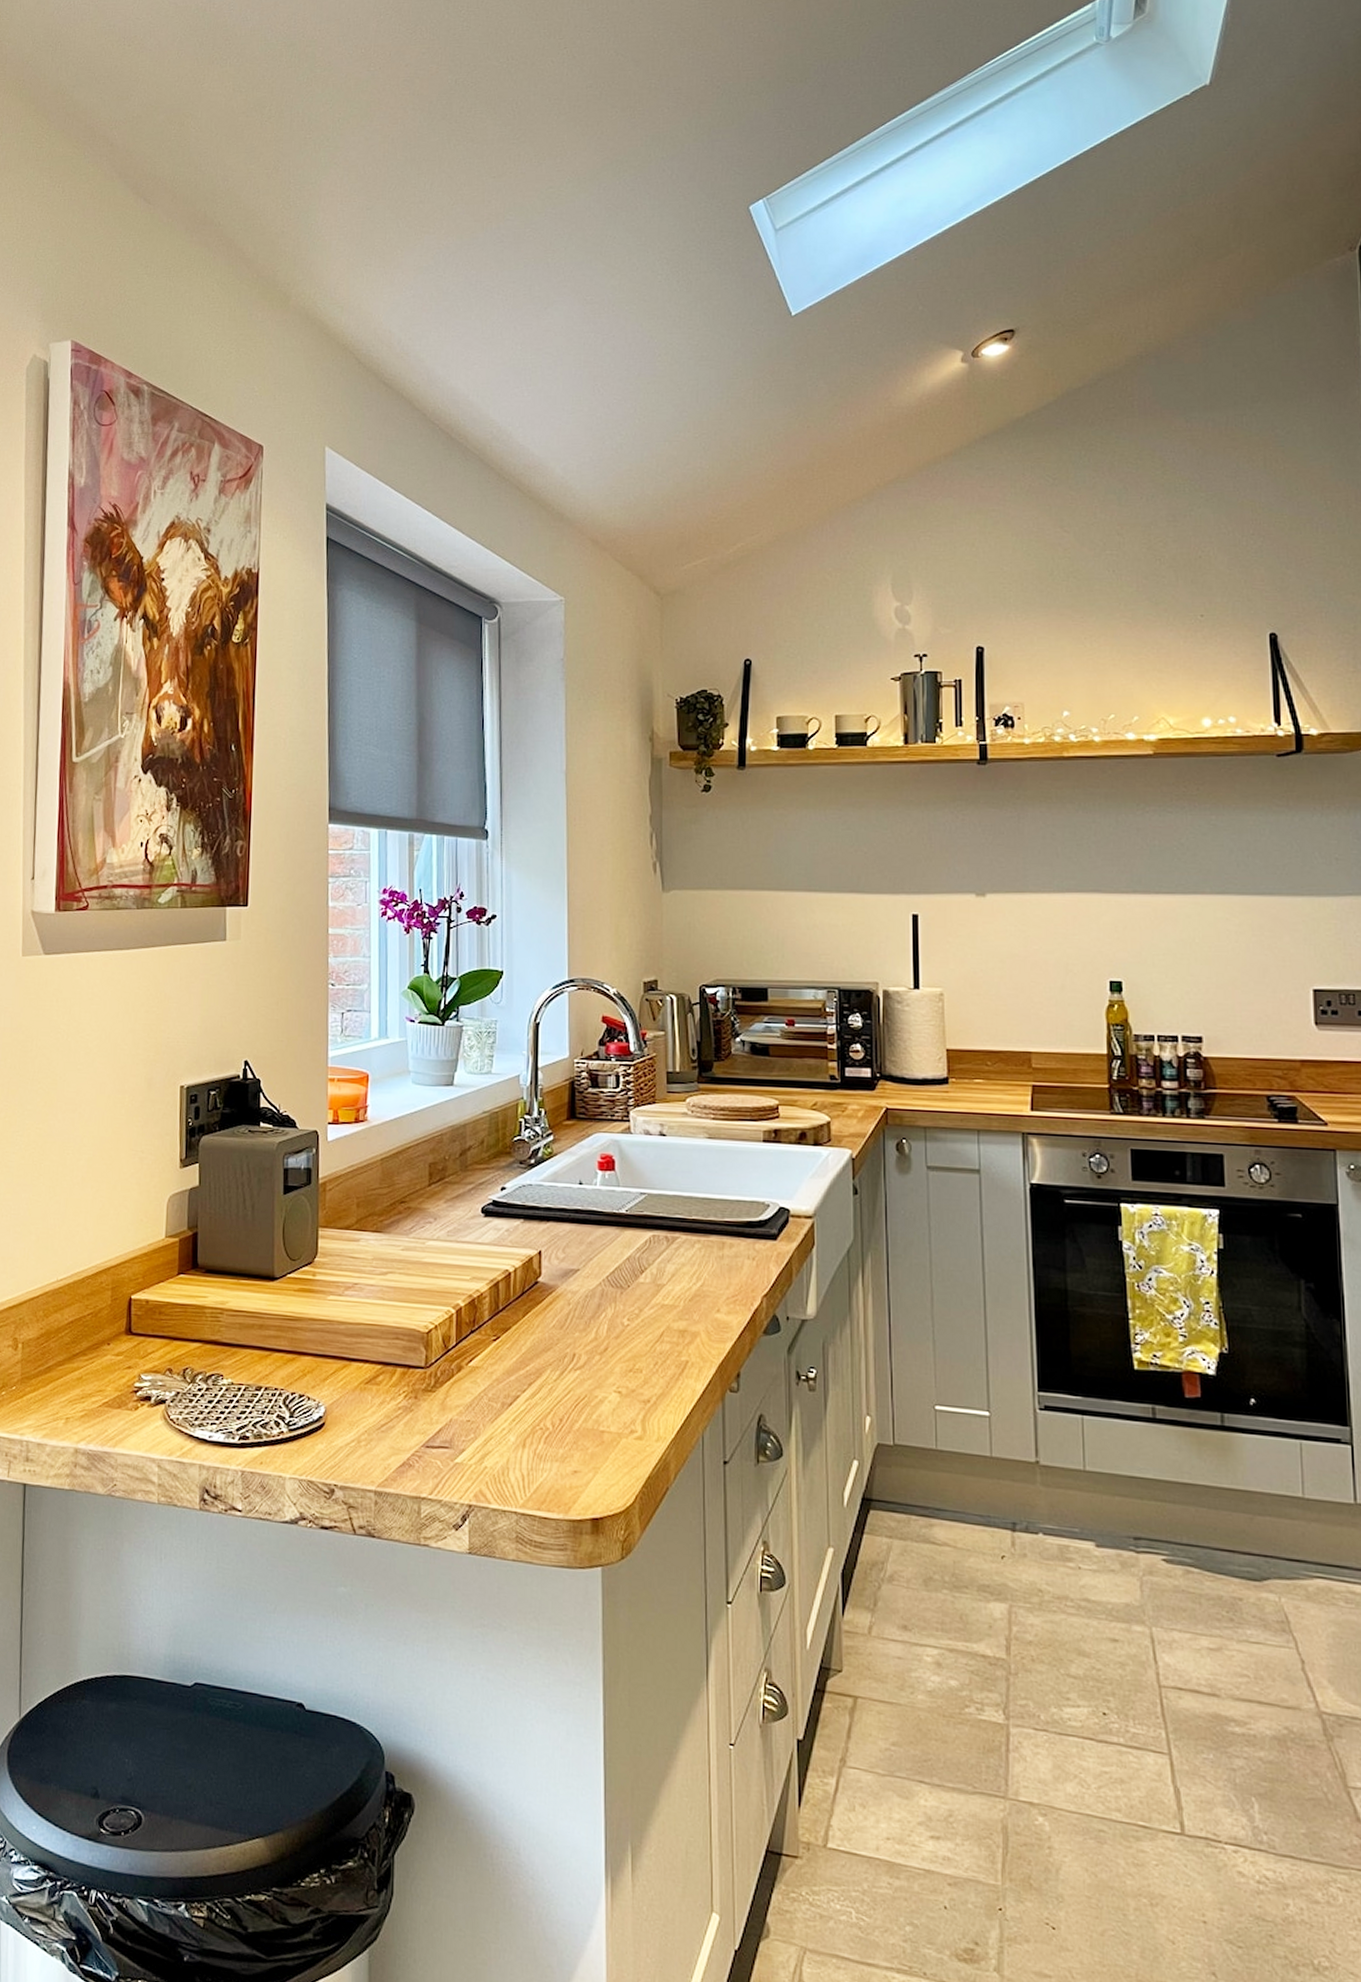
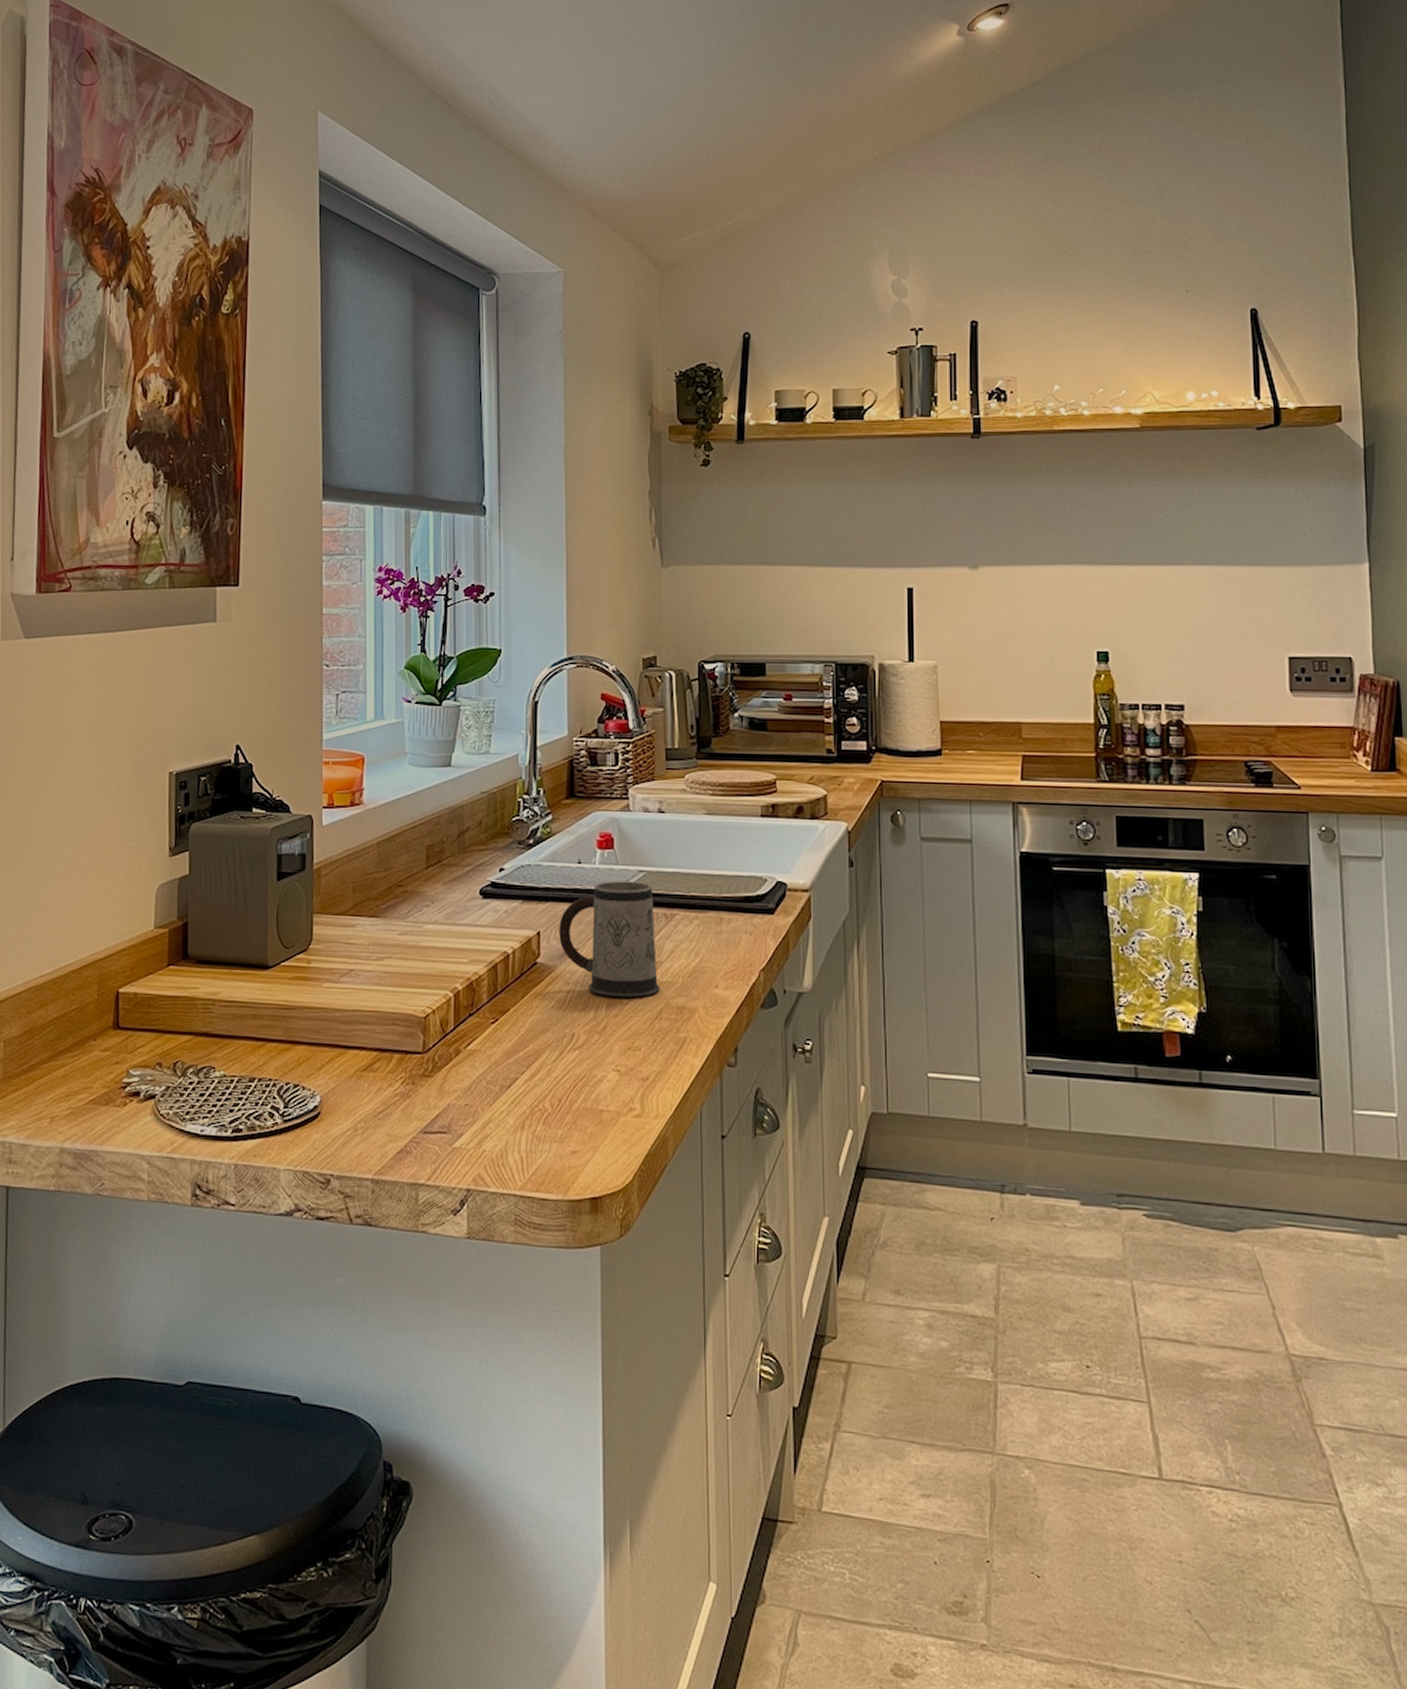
mug: none [560,1202,662,1320] -> present [559,881,660,998]

